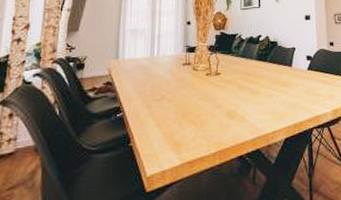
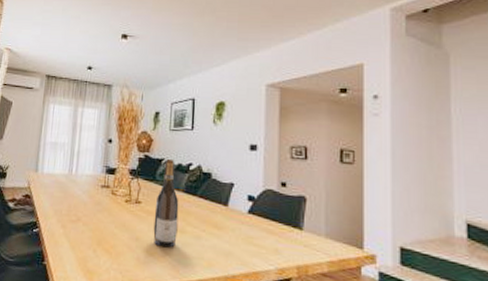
wine bottle: none [232,34,253,110] -> present [153,159,179,248]

